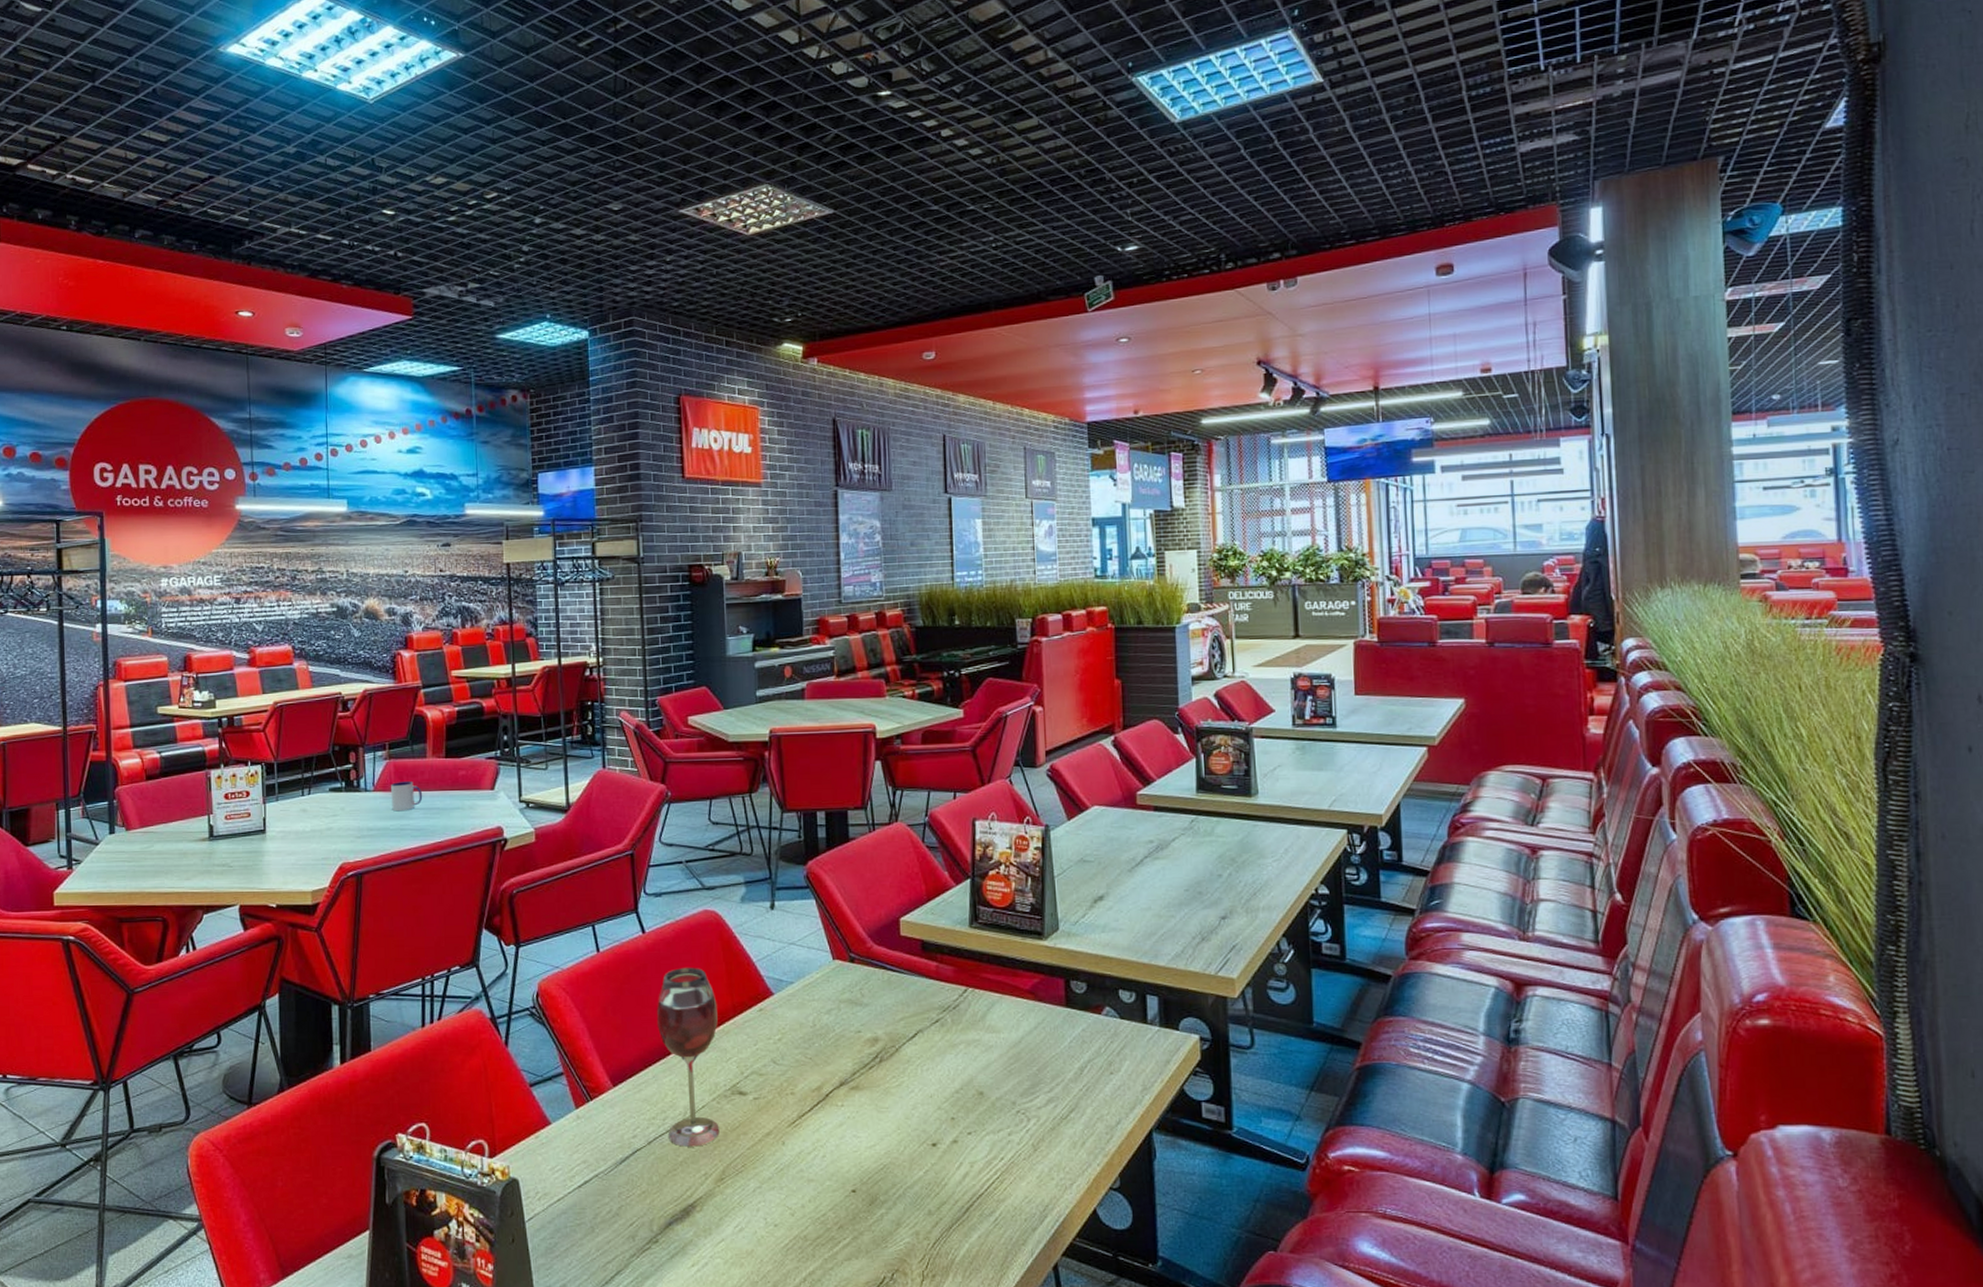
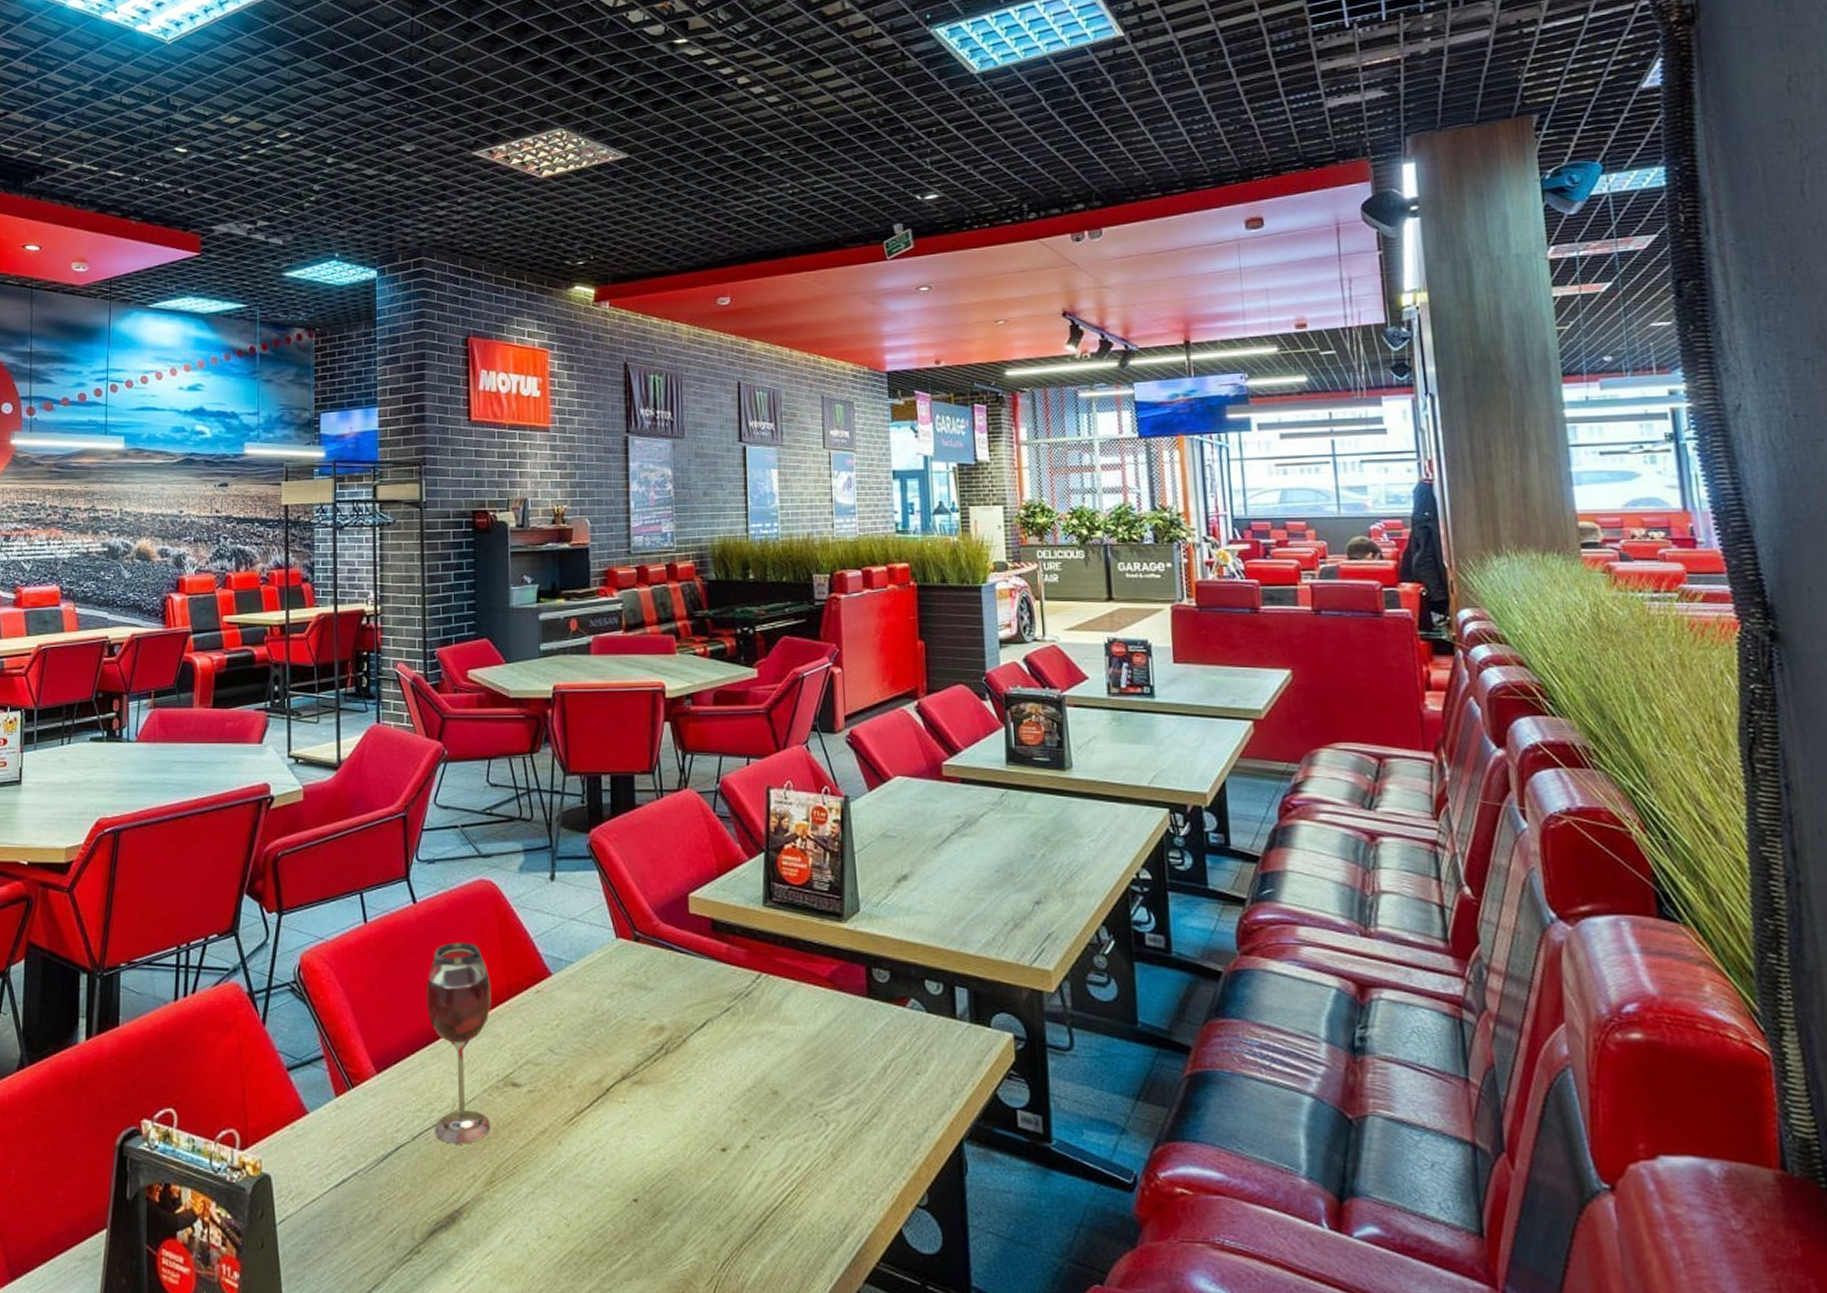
mug: present [390,781,423,812] -> none [153,732,187,764]

